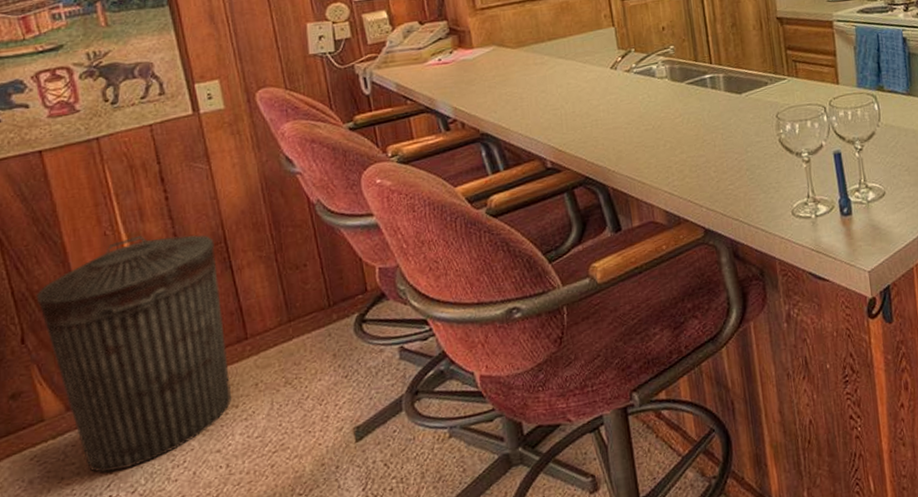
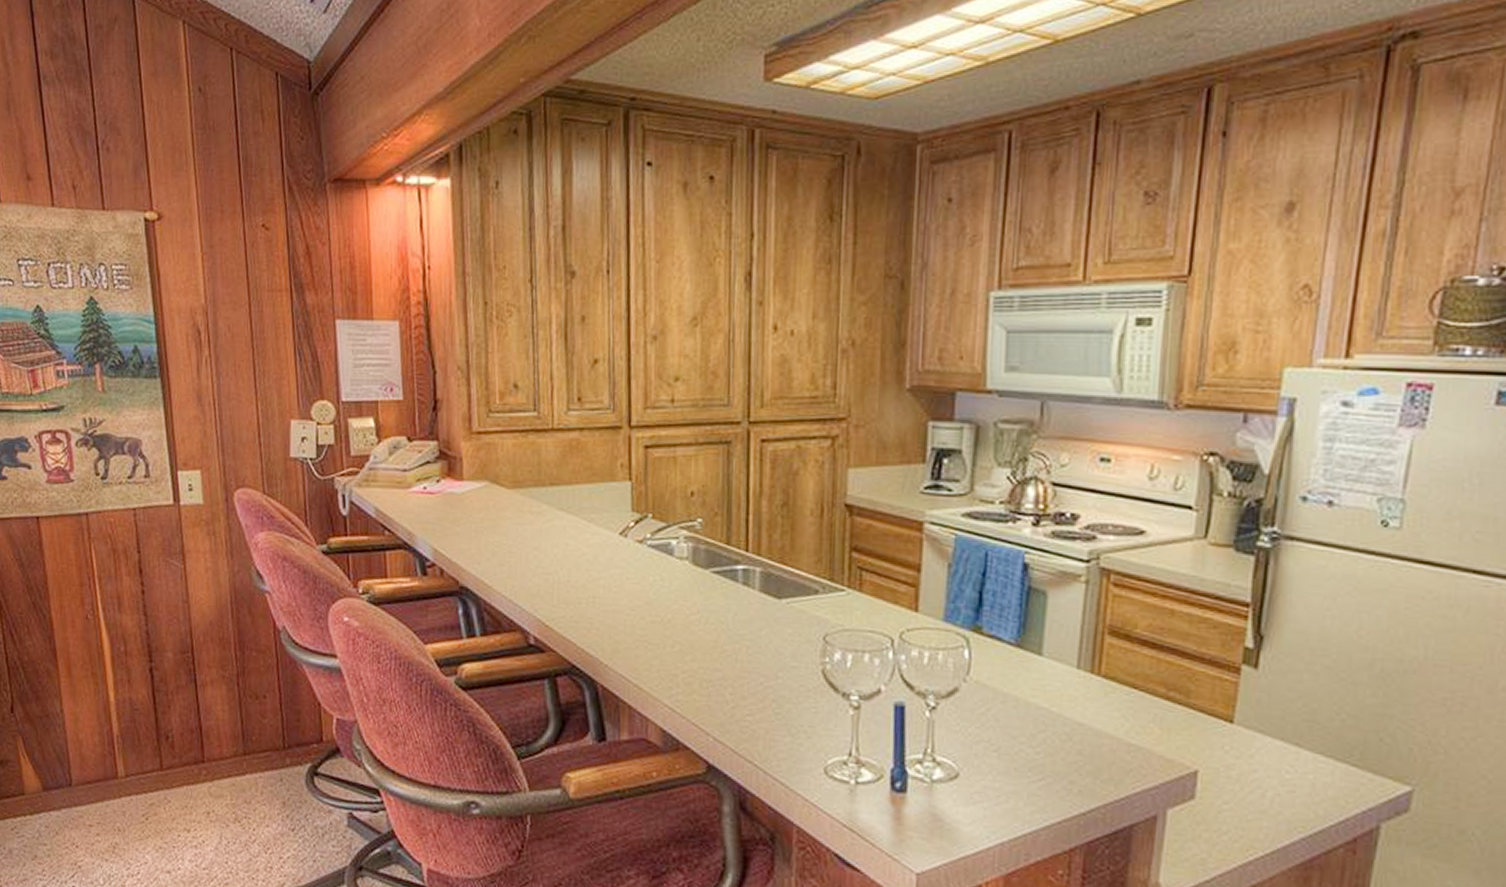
trash can: present [35,234,232,473] -> none [25,626,186,864]

